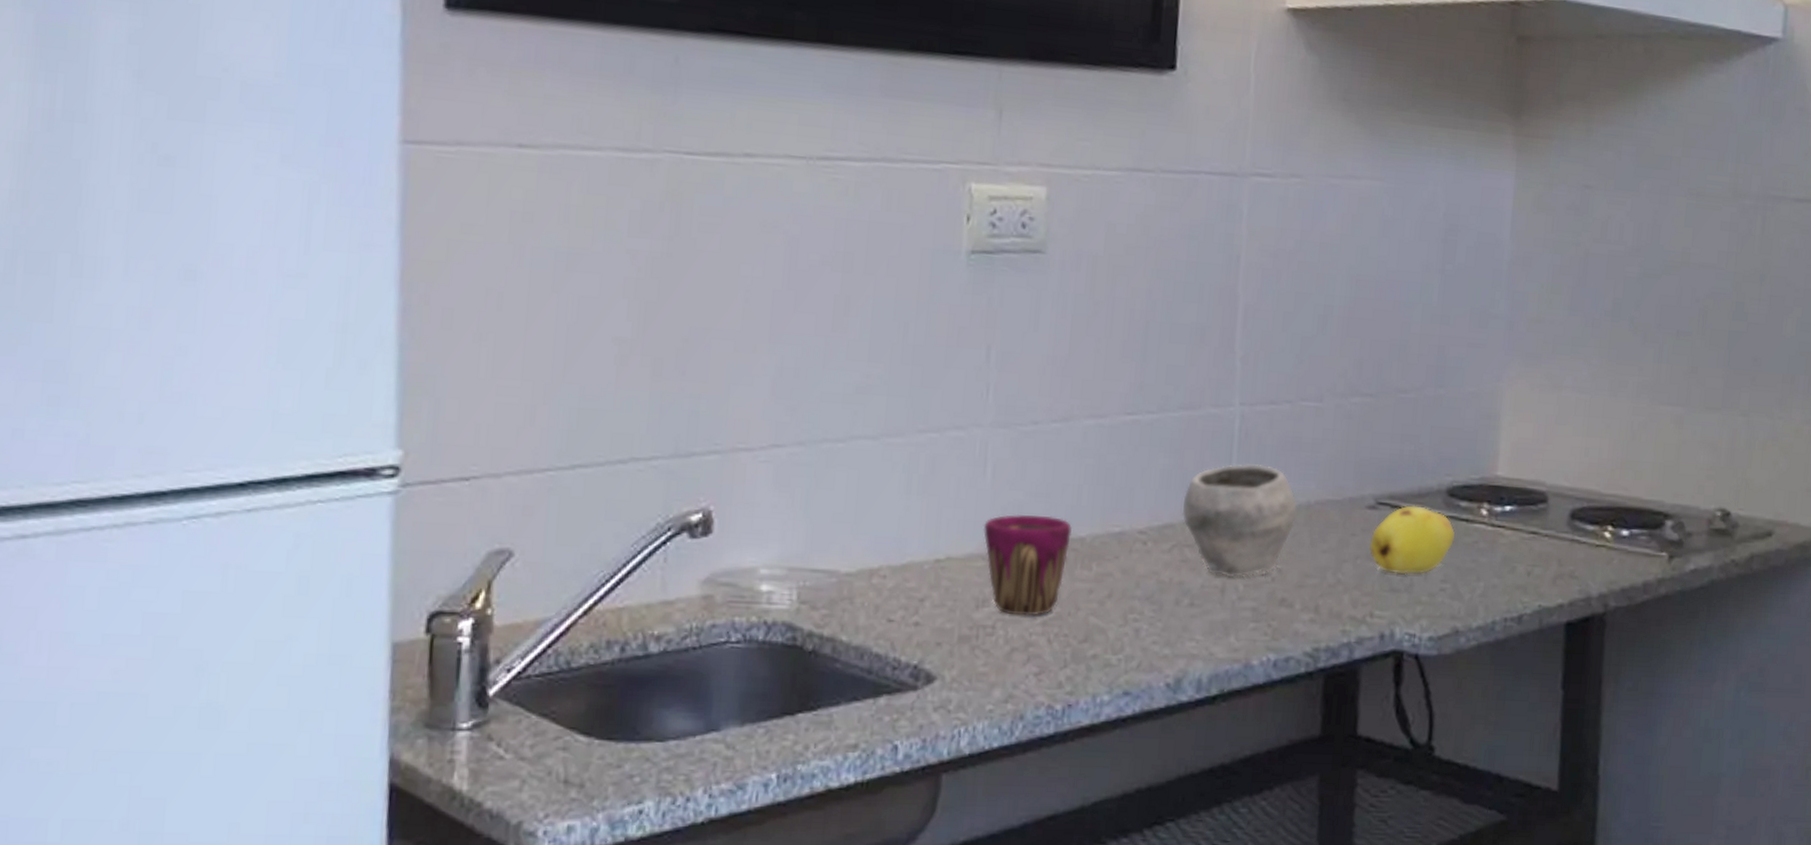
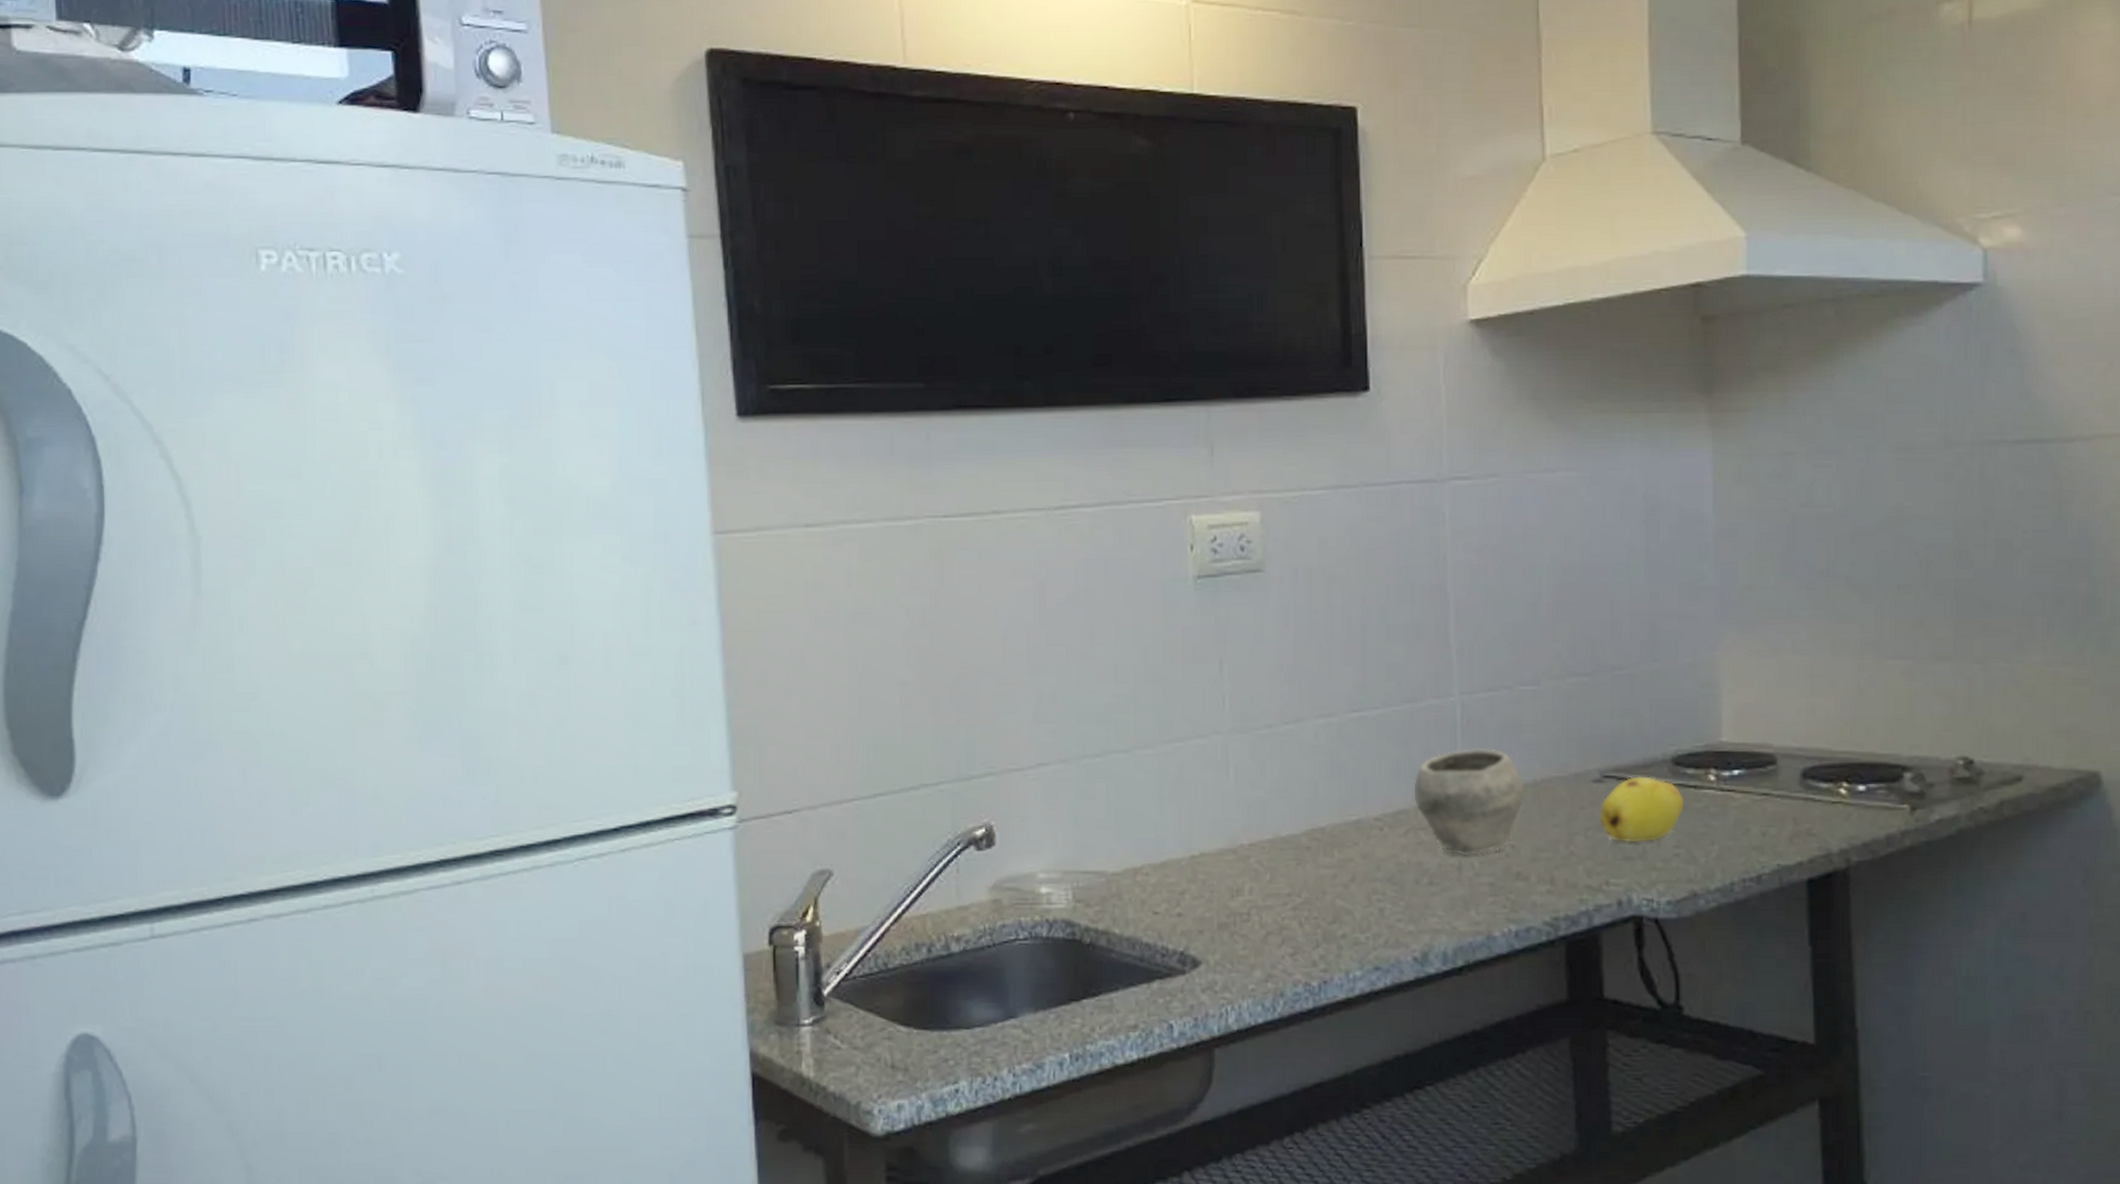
cup: present [983,515,1072,616] -> none [1231,809,1312,902]

